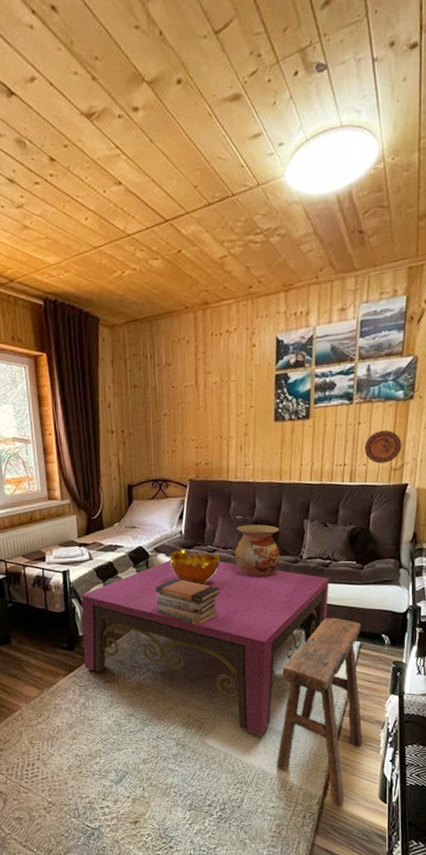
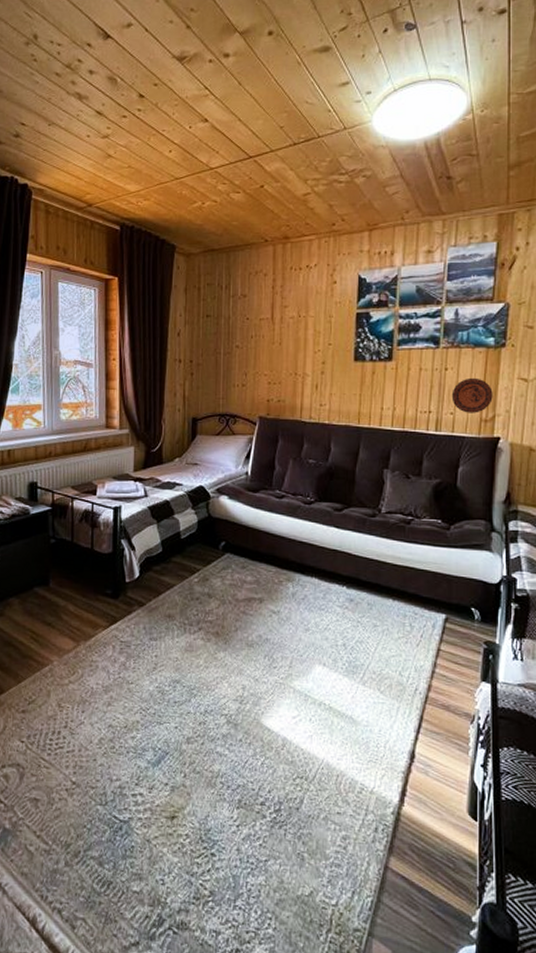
coffee table: present [81,560,329,736] -> none [129,503,411,720]
book stack: present [155,578,221,626] -> none [213,524,287,581]
decorative bowl: present [170,550,220,585] -> none [233,493,288,535]
vase: present [234,524,280,577] -> none [304,470,356,530]
stool: present [277,617,363,806] -> none [345,583,448,820]

